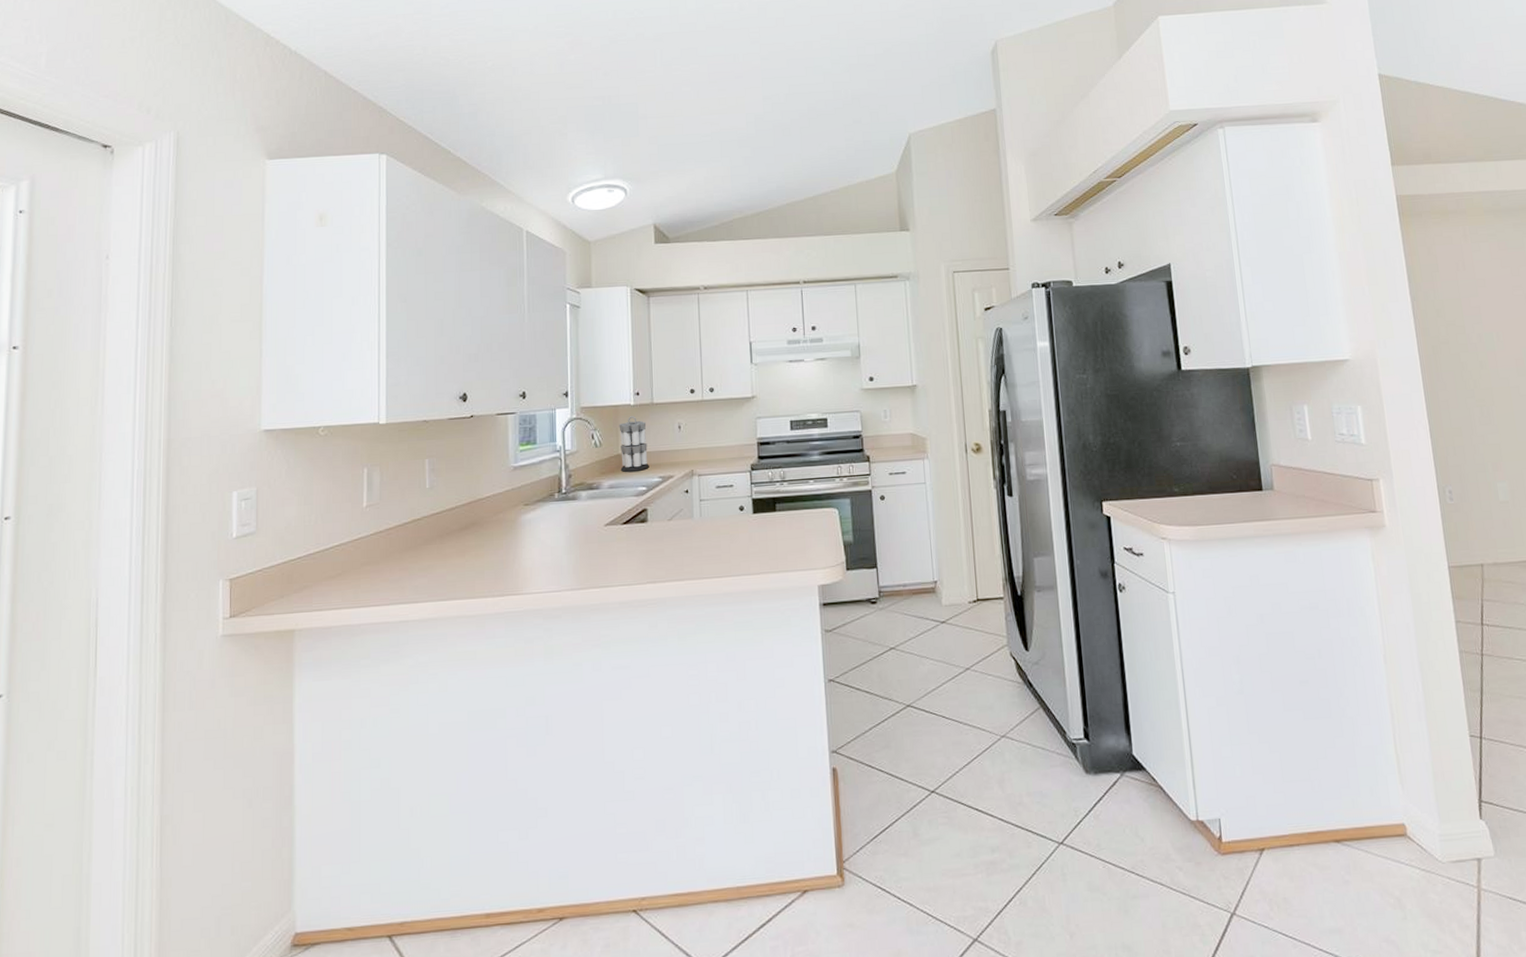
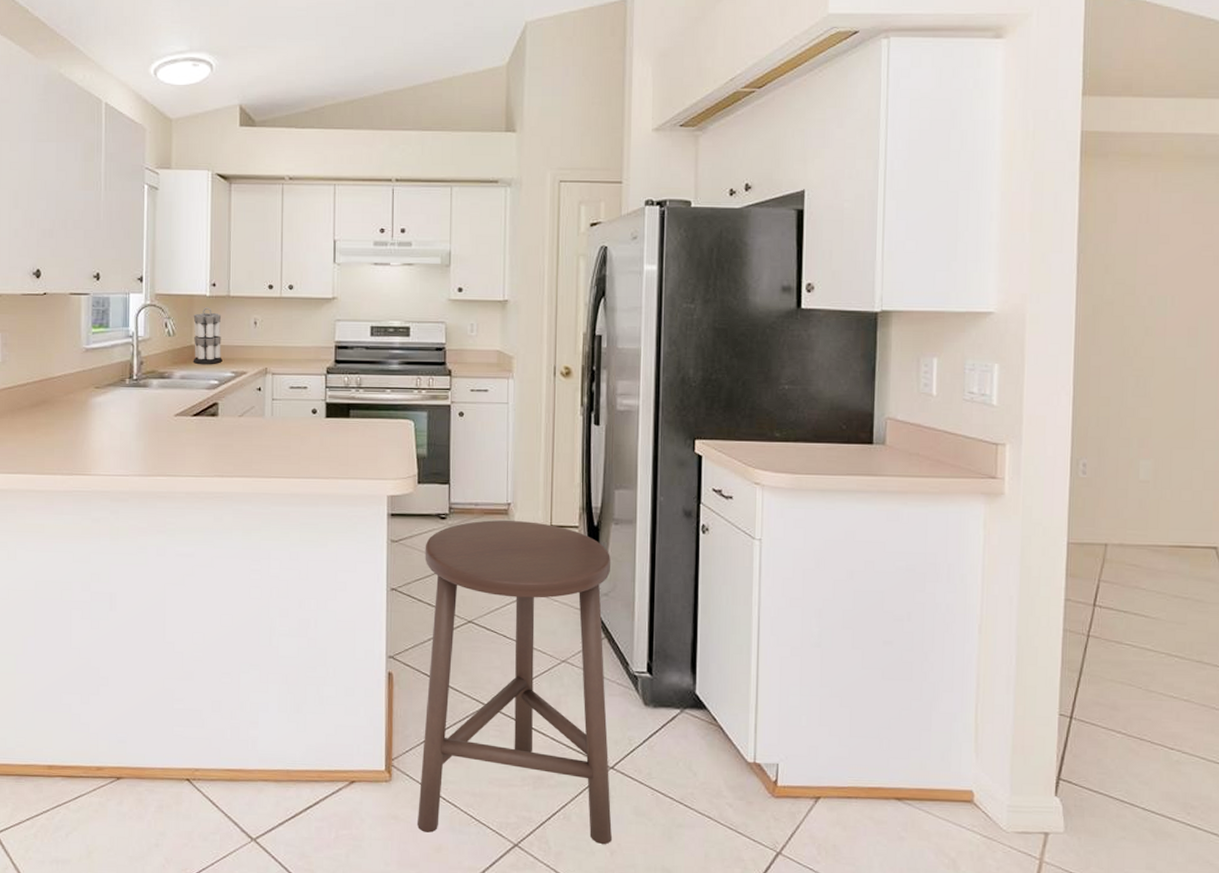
bar stool: none [858,597,1070,938] -> present [418,520,612,844]

